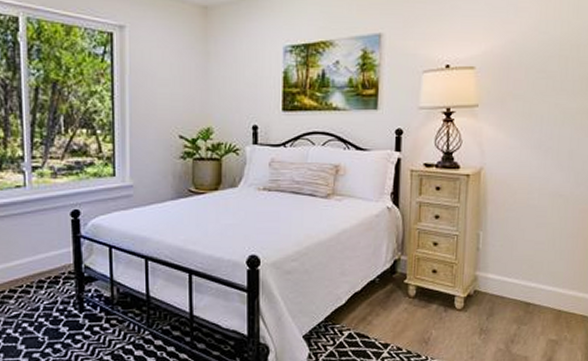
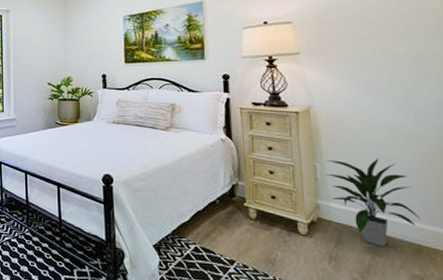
indoor plant: none [487,224,564,316] -> present [325,158,420,247]

